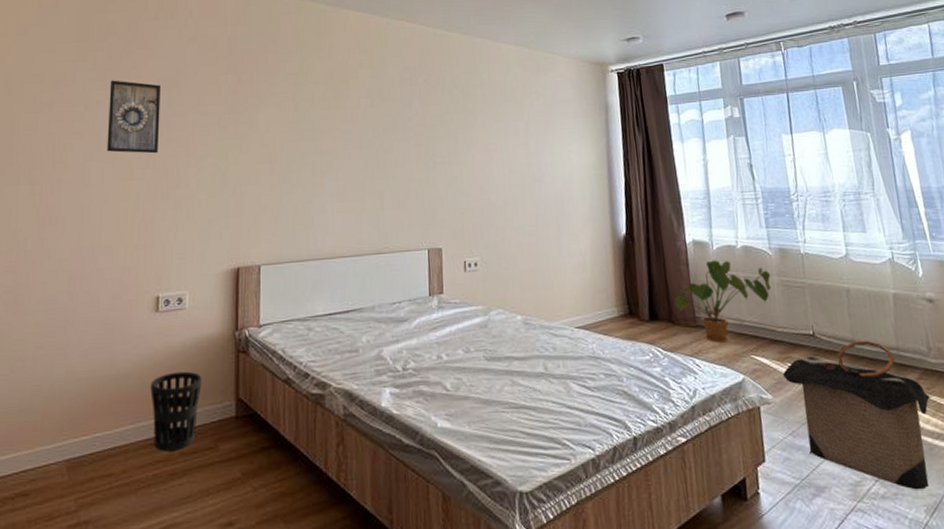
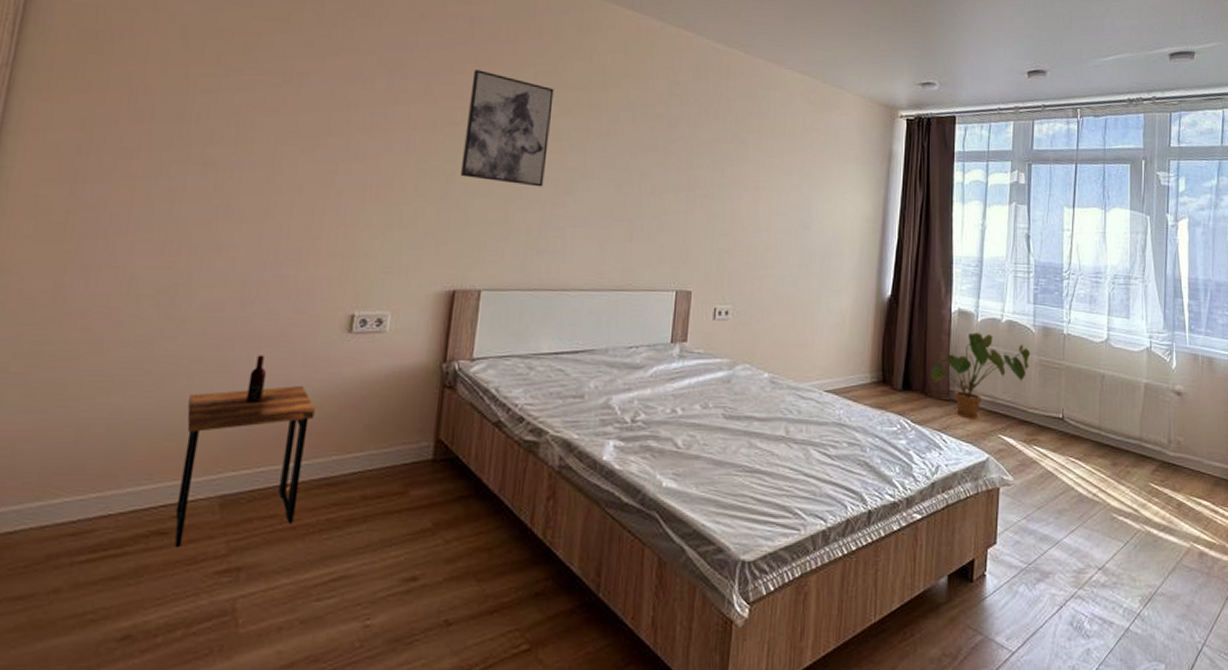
side table: none [33,337,135,506] -> present [174,355,315,547]
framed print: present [107,80,162,154] -> none [305,50,383,146]
wastebasket: present [150,371,202,451] -> none [330,403,397,494]
wall art: none [232,79,303,172] -> present [460,70,554,187]
laundry hamper: present [783,341,931,490] -> none [1027,429,1164,580]

